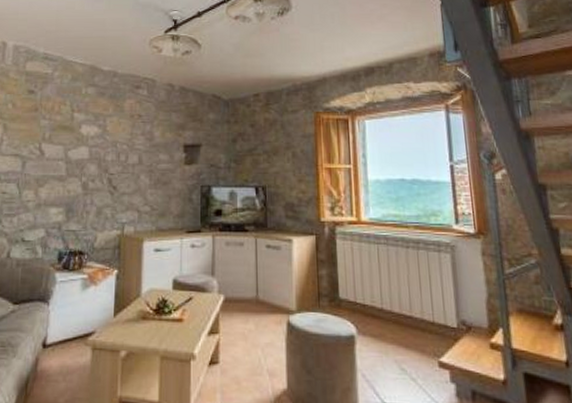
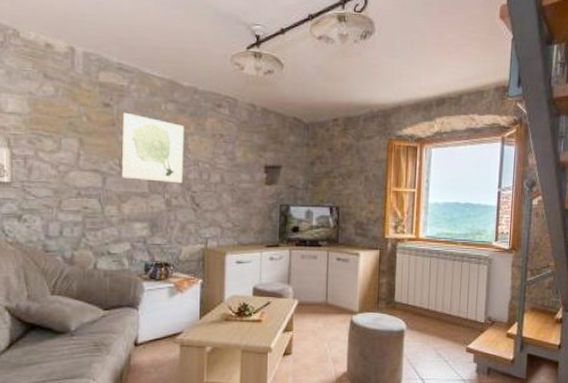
wall art: none [40,98,104,166] -> present [121,112,185,184]

